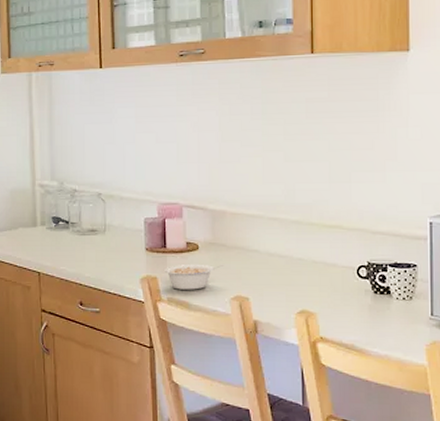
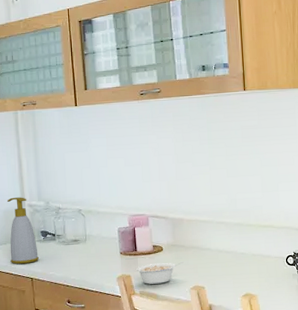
soap bottle: none [14,175,48,254] -> present [6,197,39,264]

